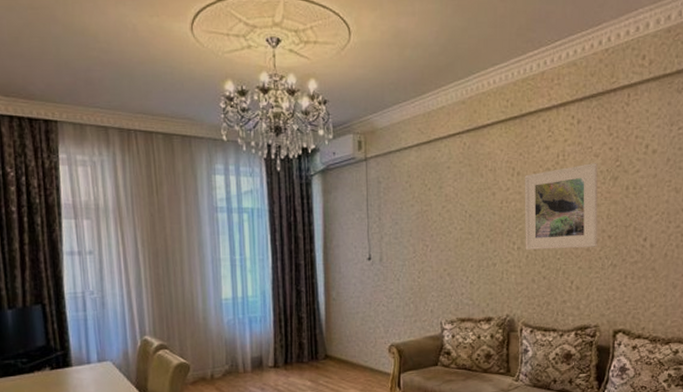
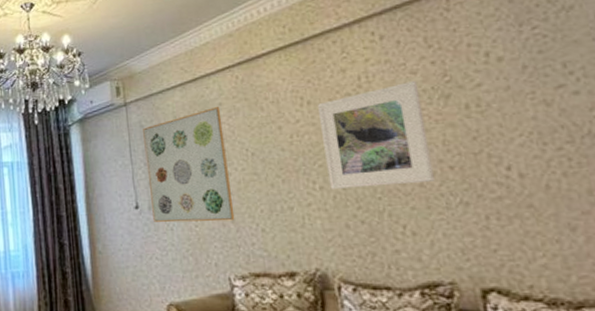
wall art: none [380,169,451,274] -> present [143,106,235,223]

